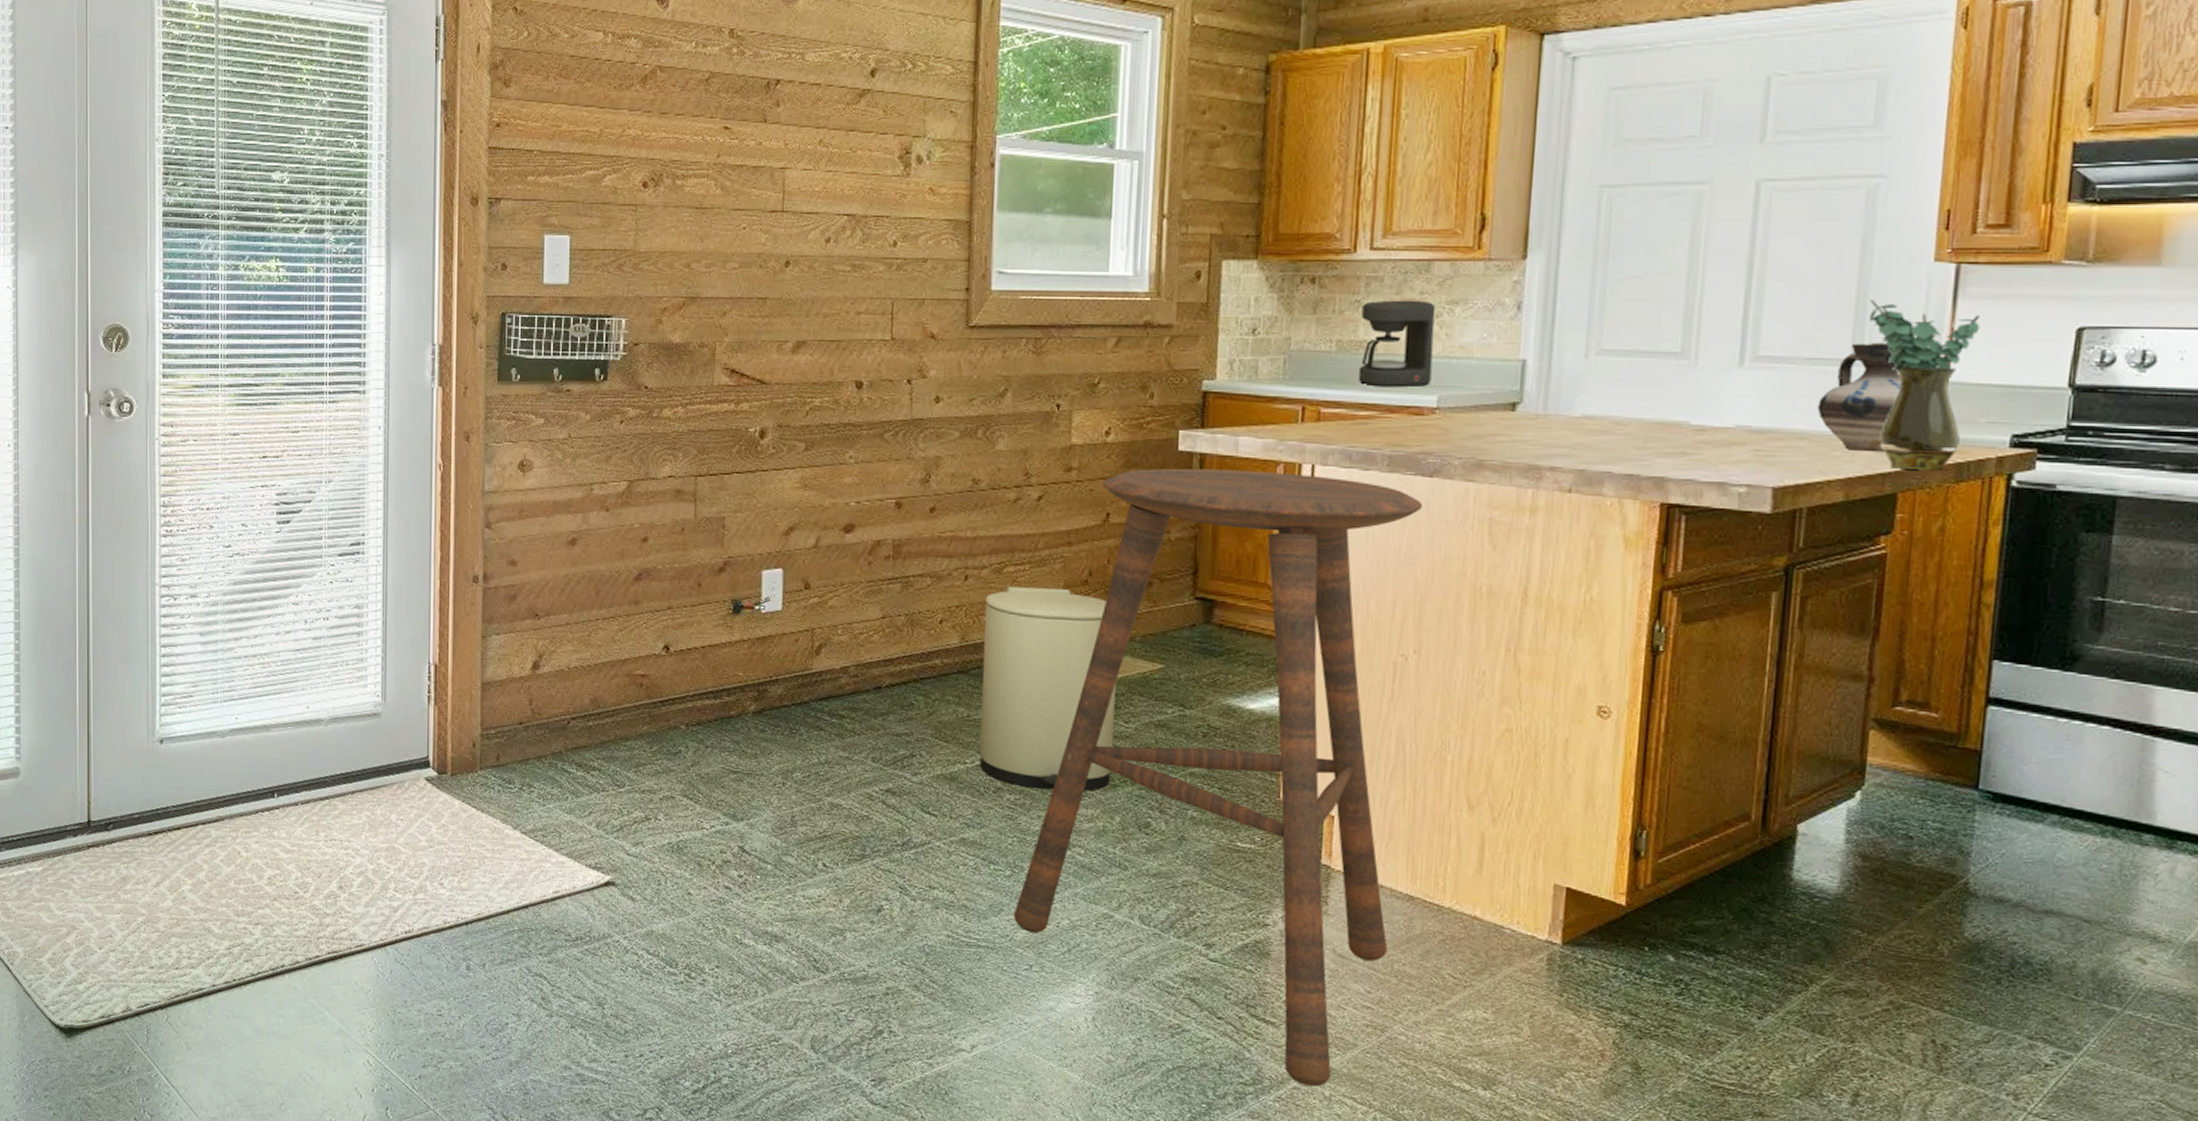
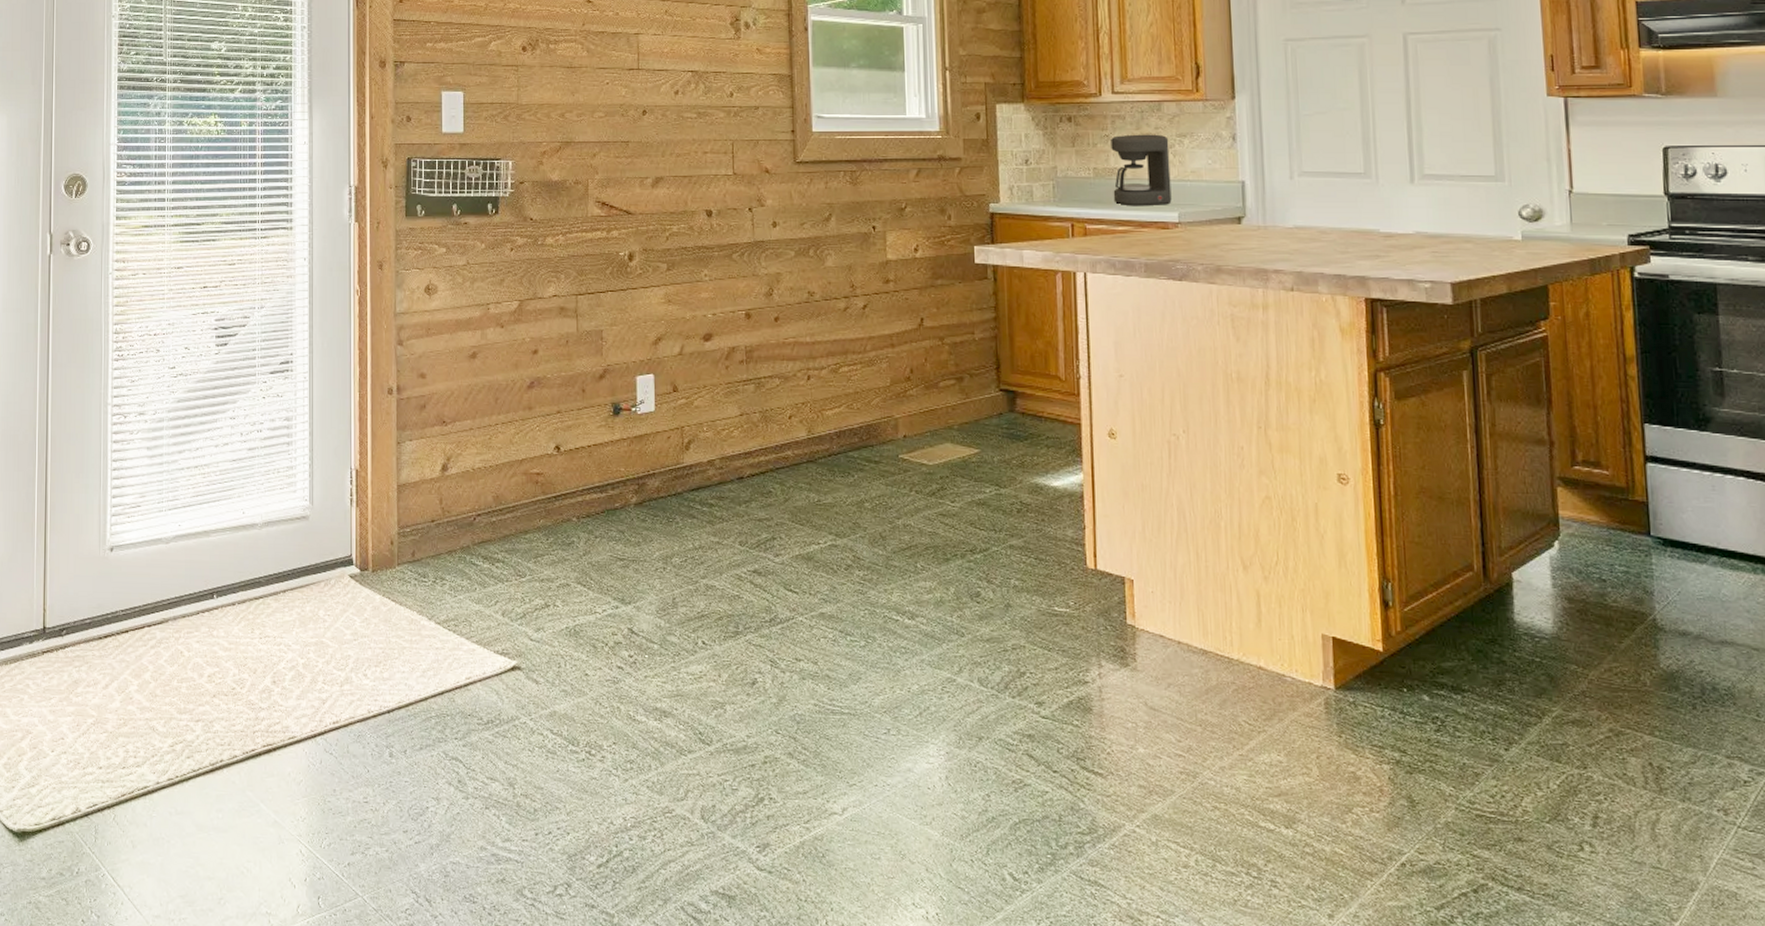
pedal bin: present [978,587,1116,791] -> none [826,385,944,566]
bar stool: present [1013,468,1423,1087] -> none [870,278,1190,833]
ceramic jug: present [1817,342,1901,453] -> none [1476,161,1537,252]
vase: present [1868,299,1981,472] -> none [1503,127,1590,266]

